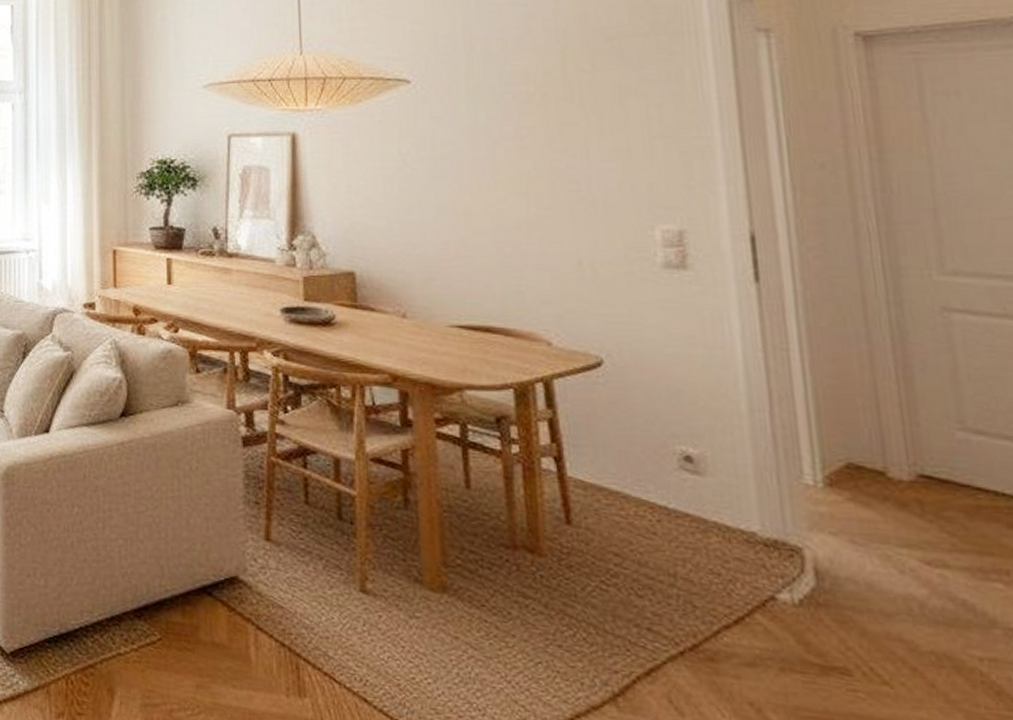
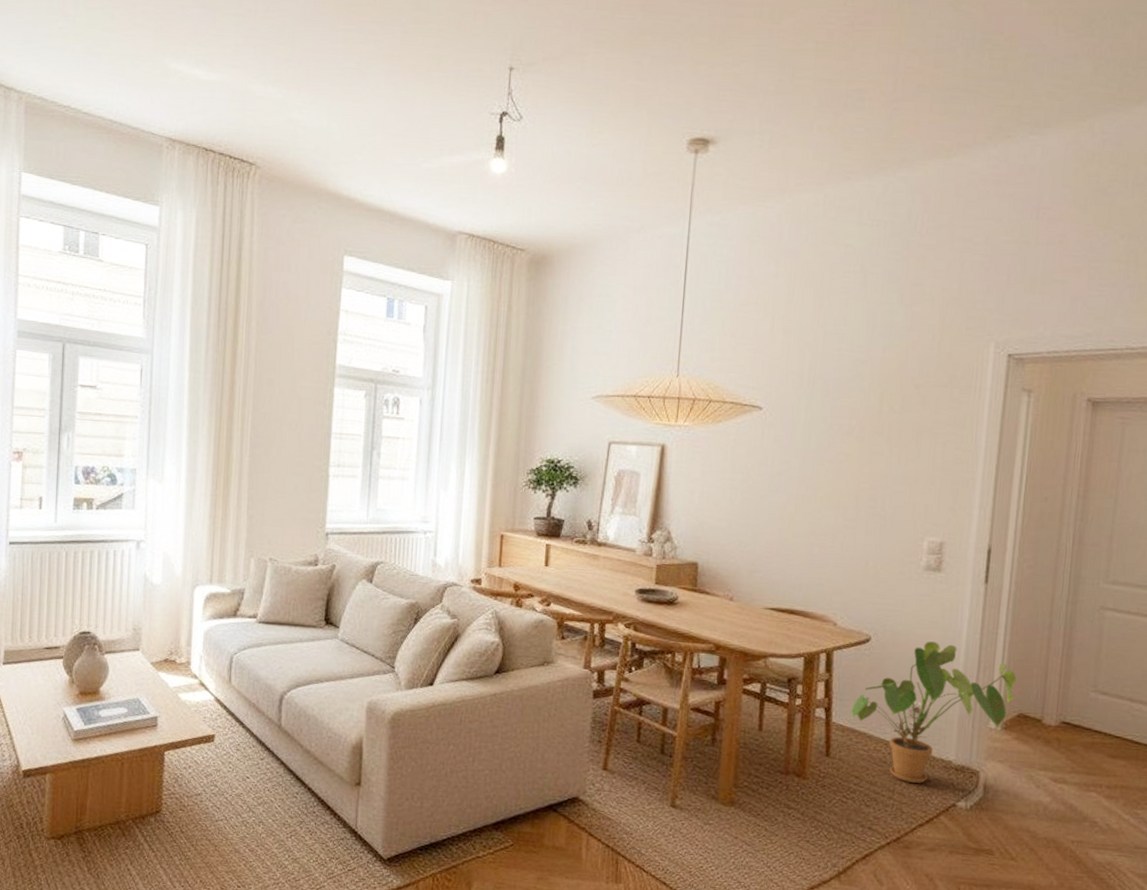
house plant: none [592,363,834,565] -> present [851,641,1017,783]

